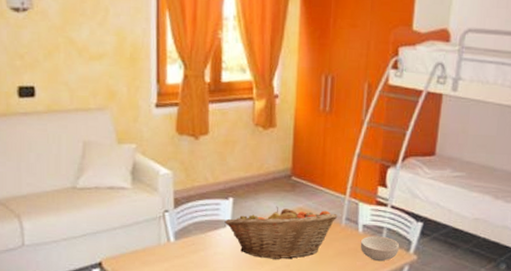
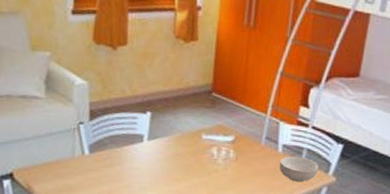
fruit basket: present [224,206,338,260] -> none [141,122,258,177]

